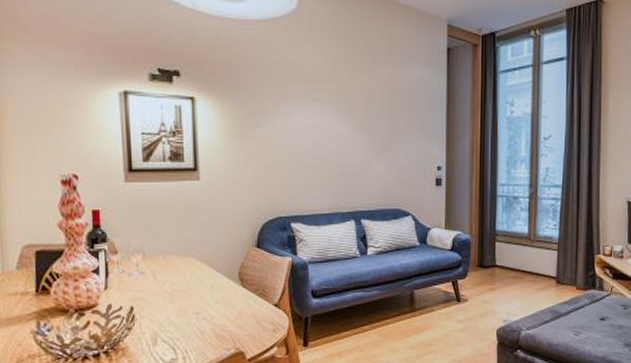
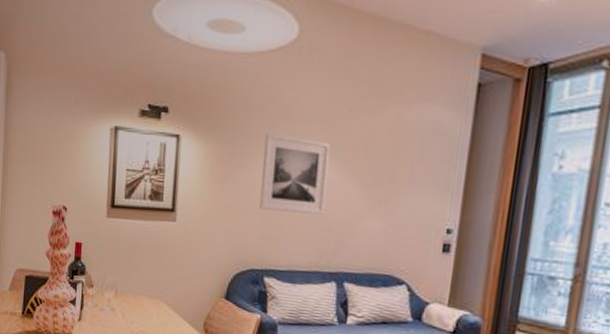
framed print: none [277,94,338,164] -> present [260,134,331,216]

